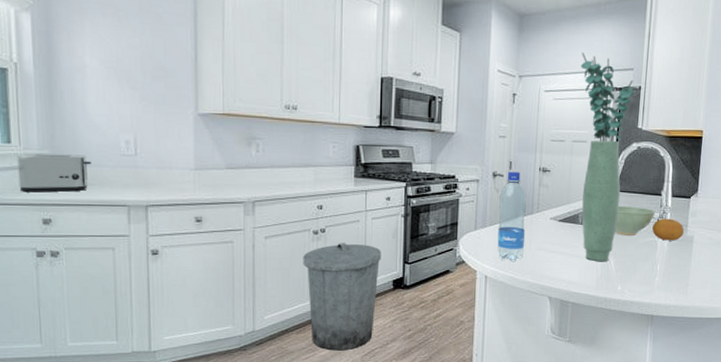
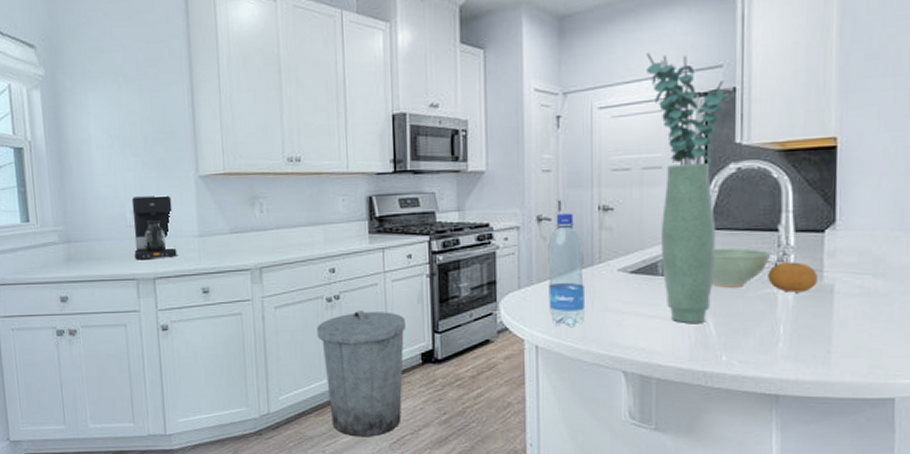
toaster: present [17,153,92,192] -> none [35,229,102,270]
coffee maker: none [126,128,172,188] -> present [131,195,177,260]

